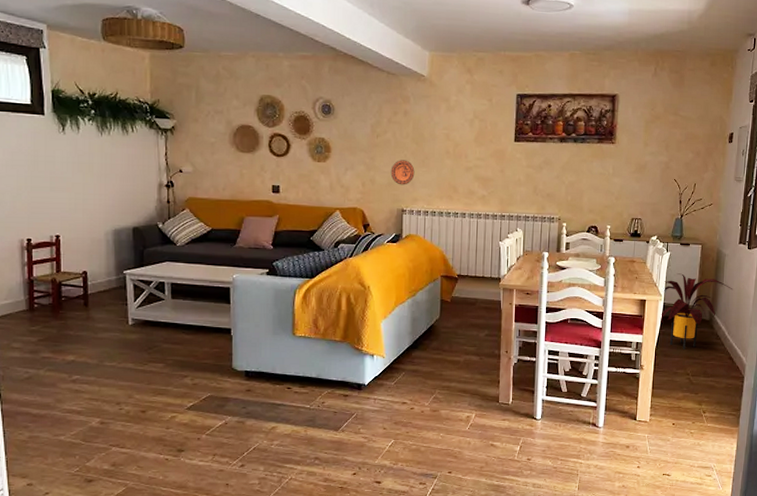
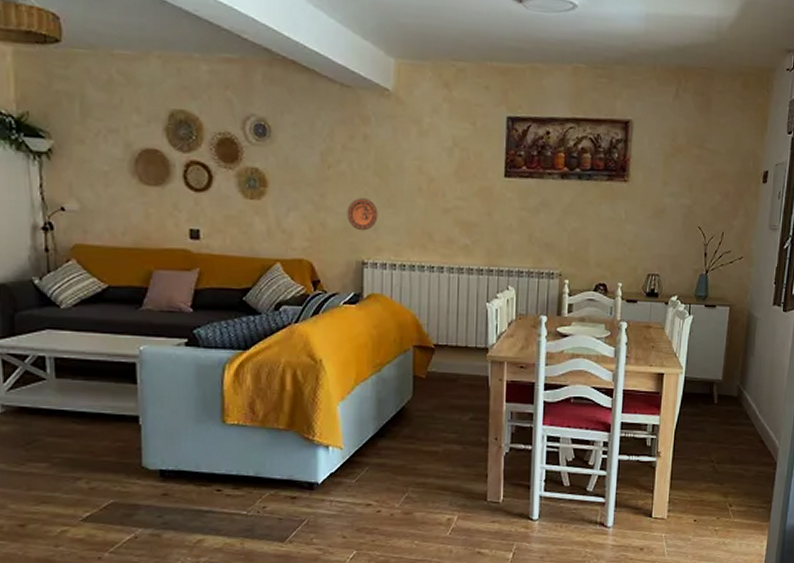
house plant: present [660,273,733,349] -> none [680,341,766,432]

